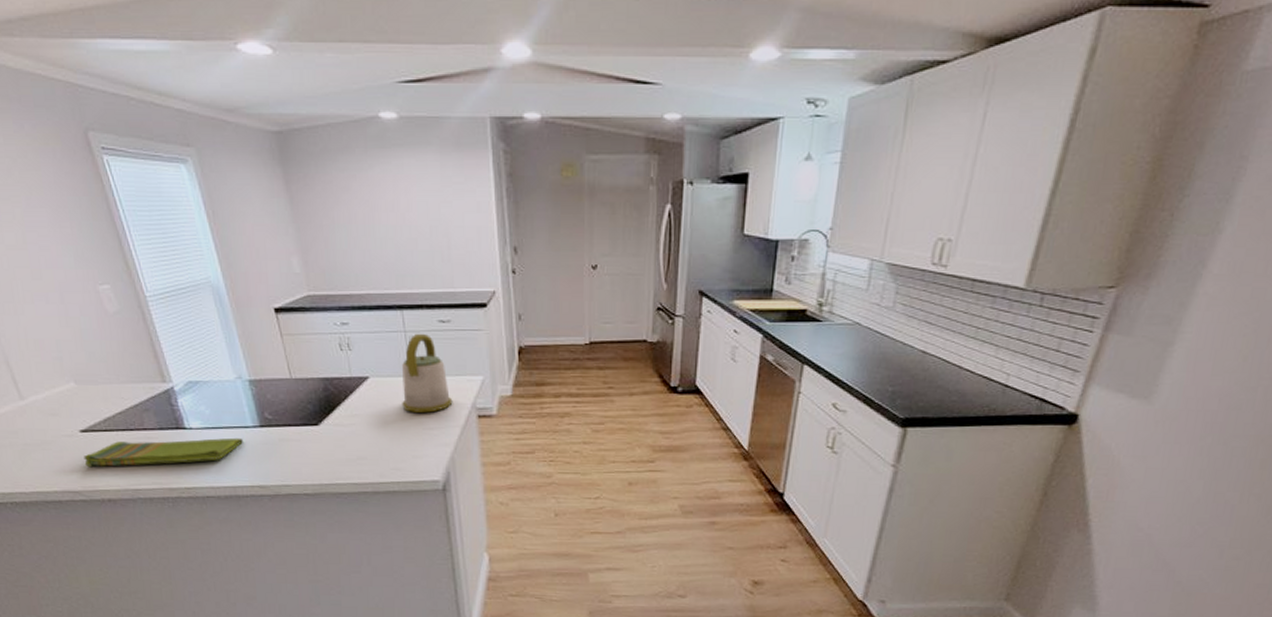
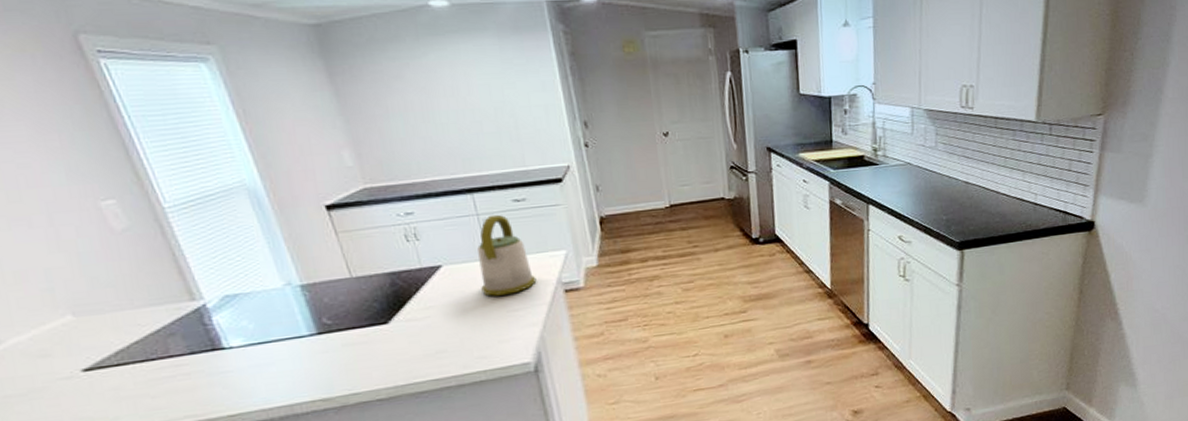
dish towel: present [83,437,243,467] -> none [89,349,298,411]

